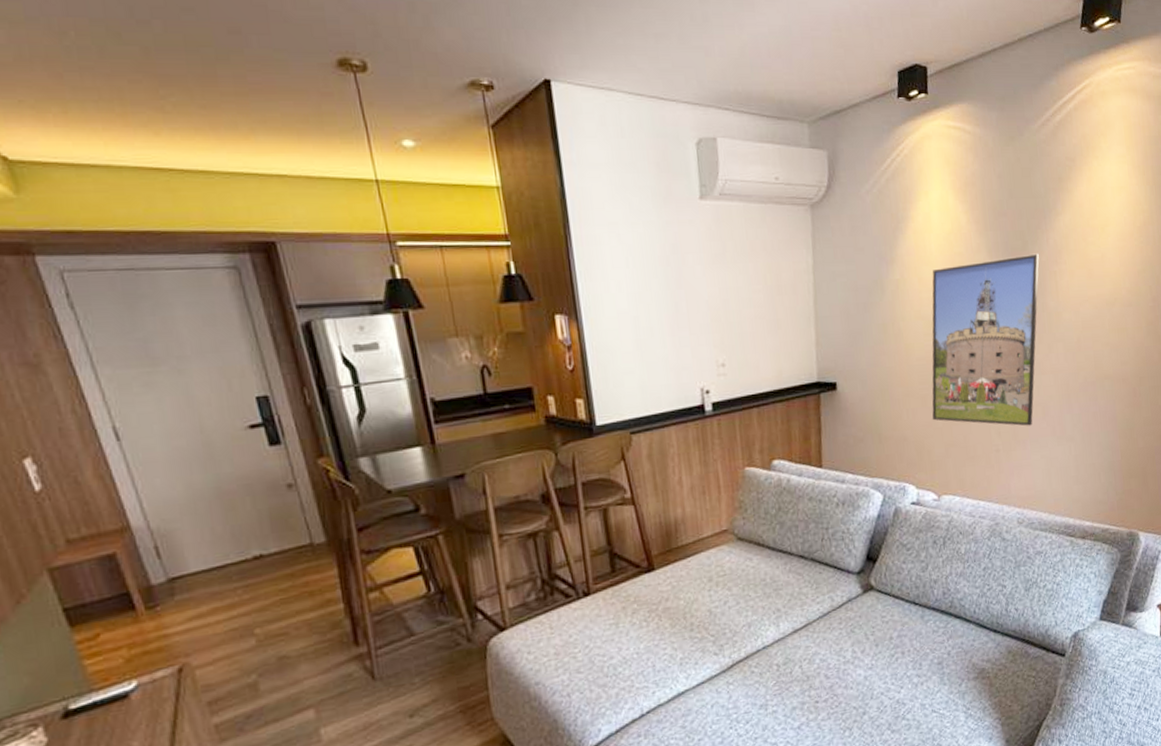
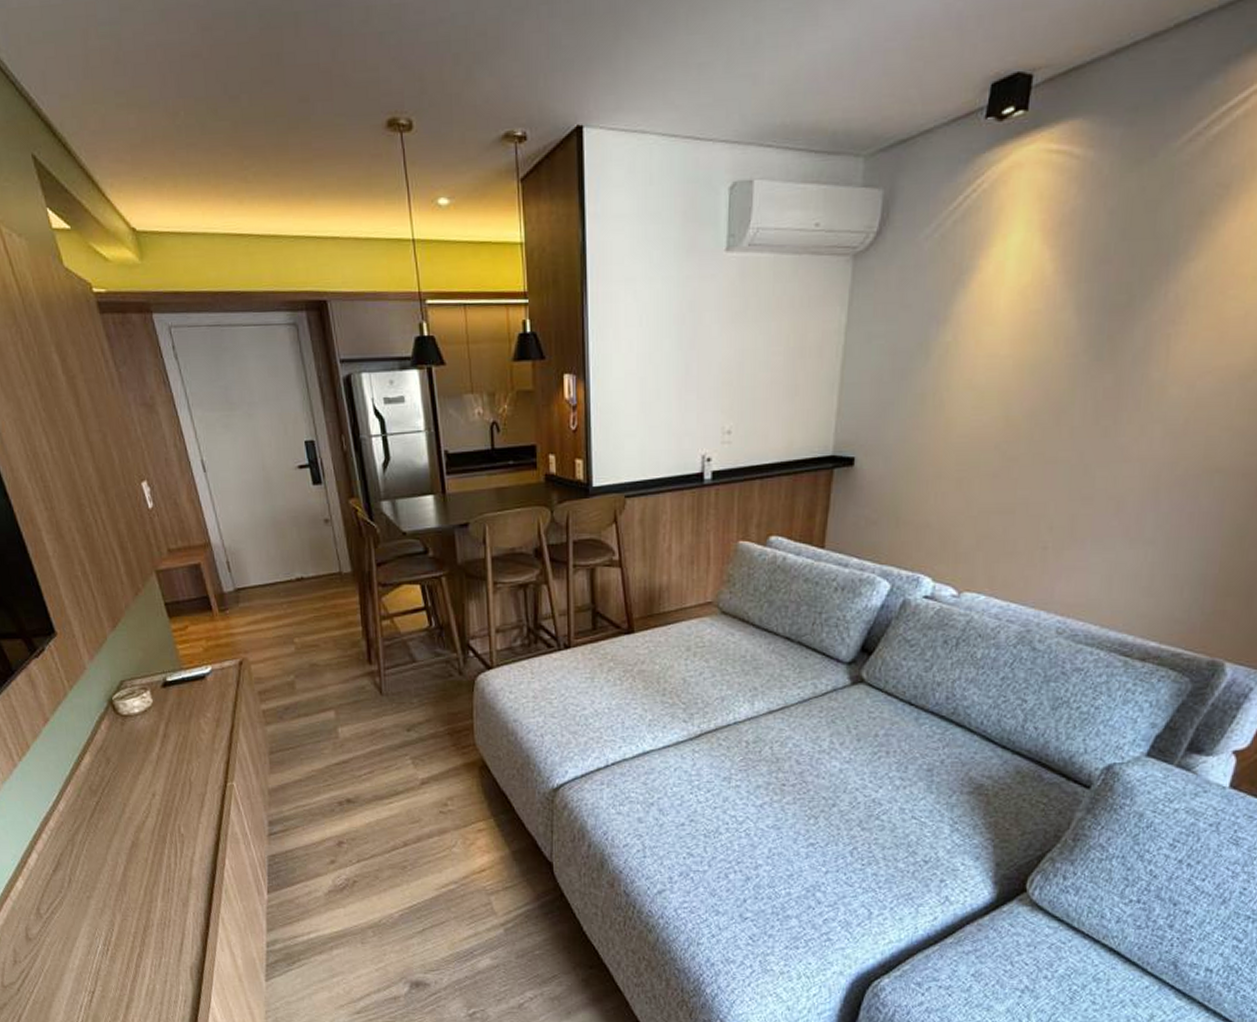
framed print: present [932,253,1039,426] -> none [965,310,1149,523]

